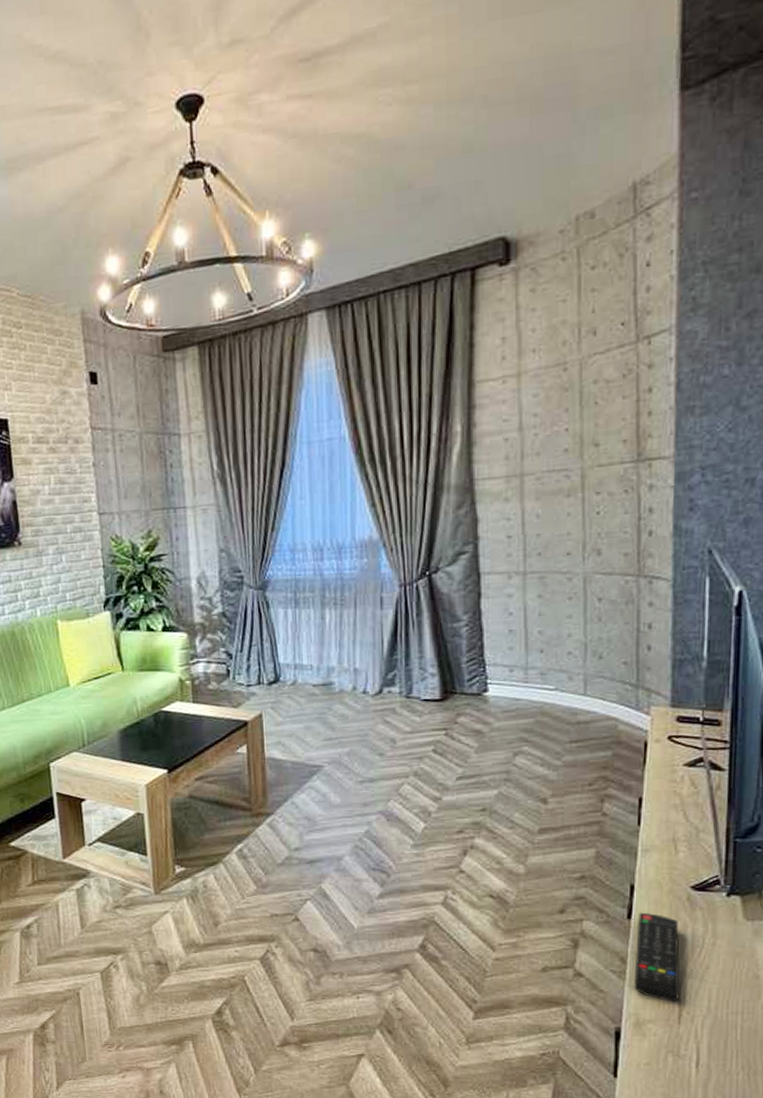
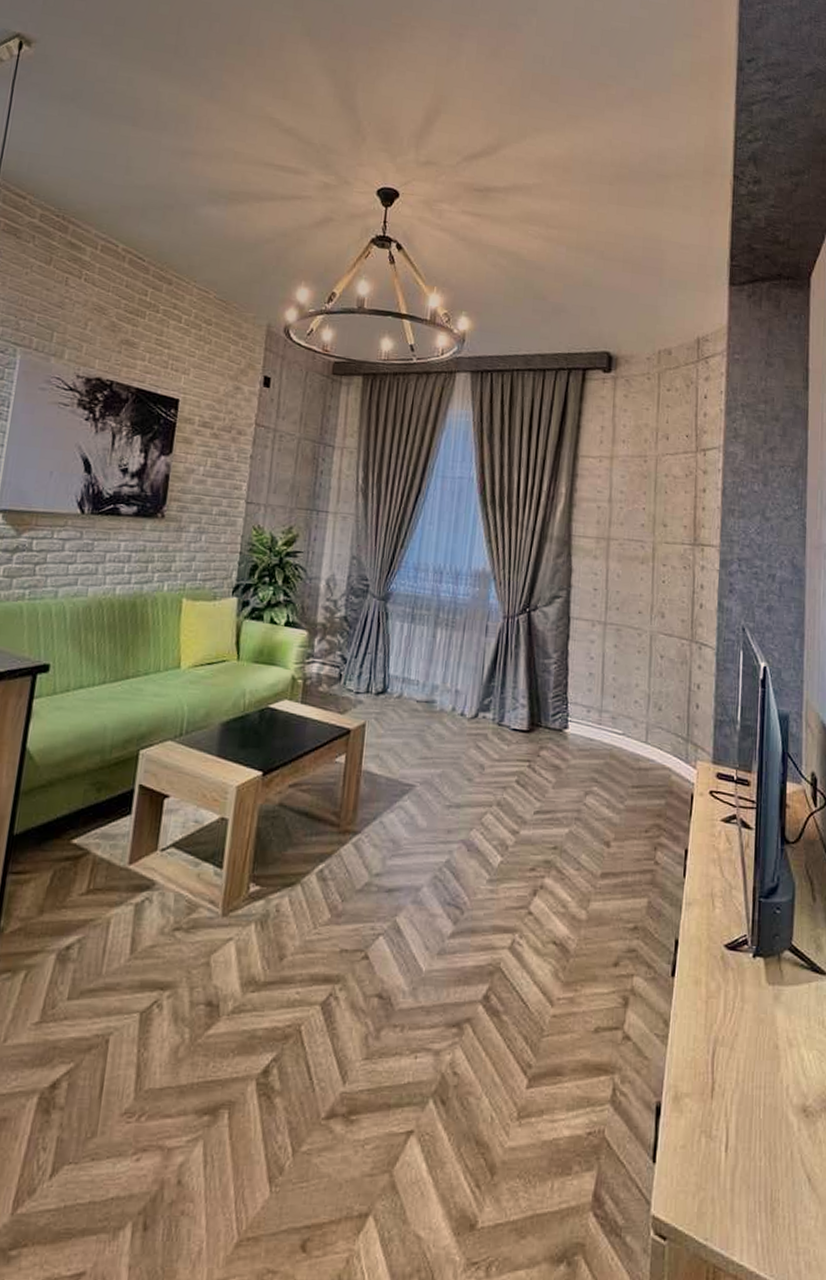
remote control: present [633,912,680,1002] -> none [674,970,714,1073]

